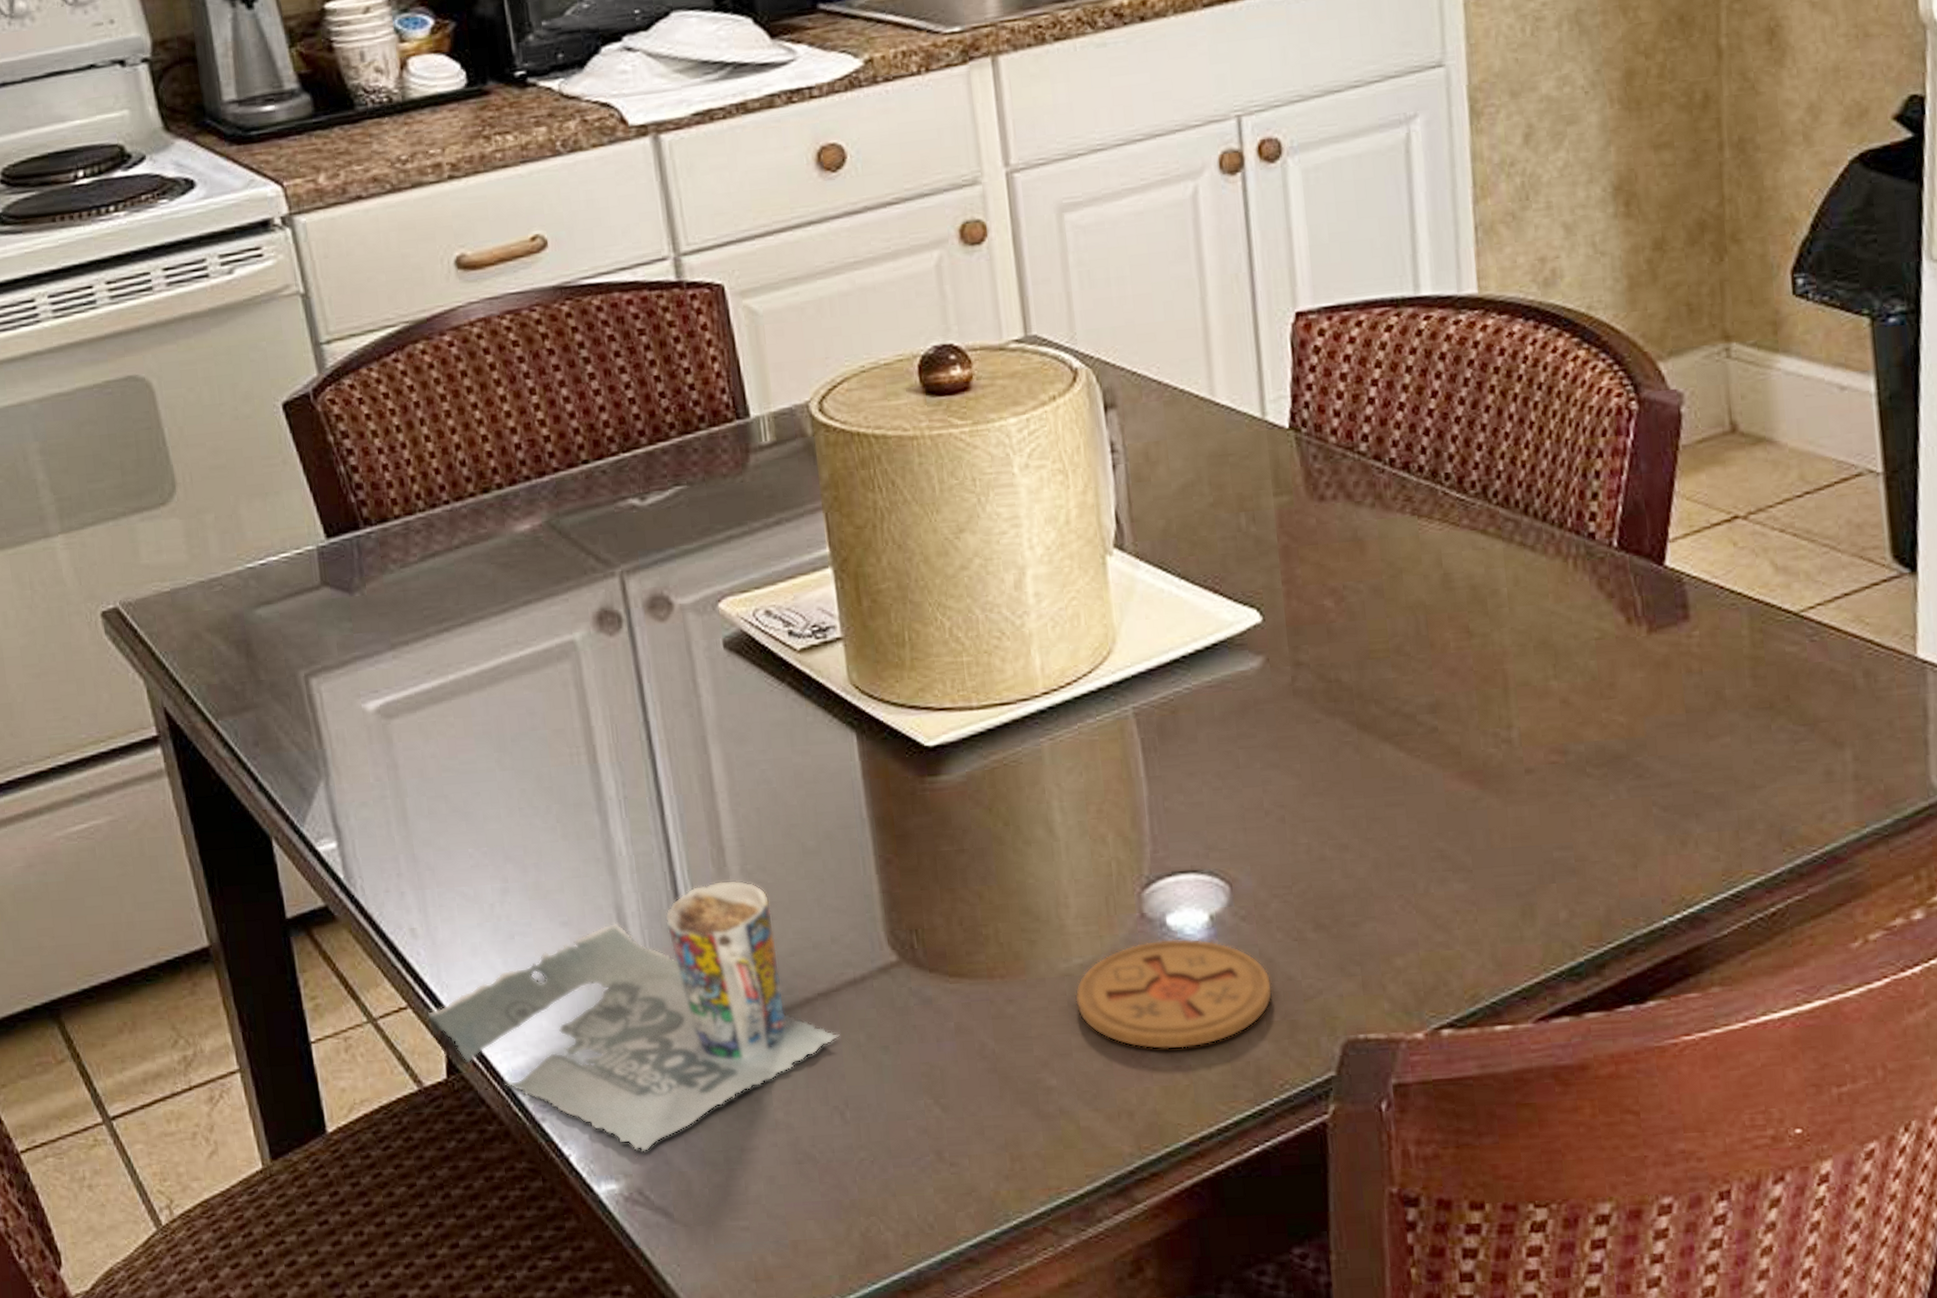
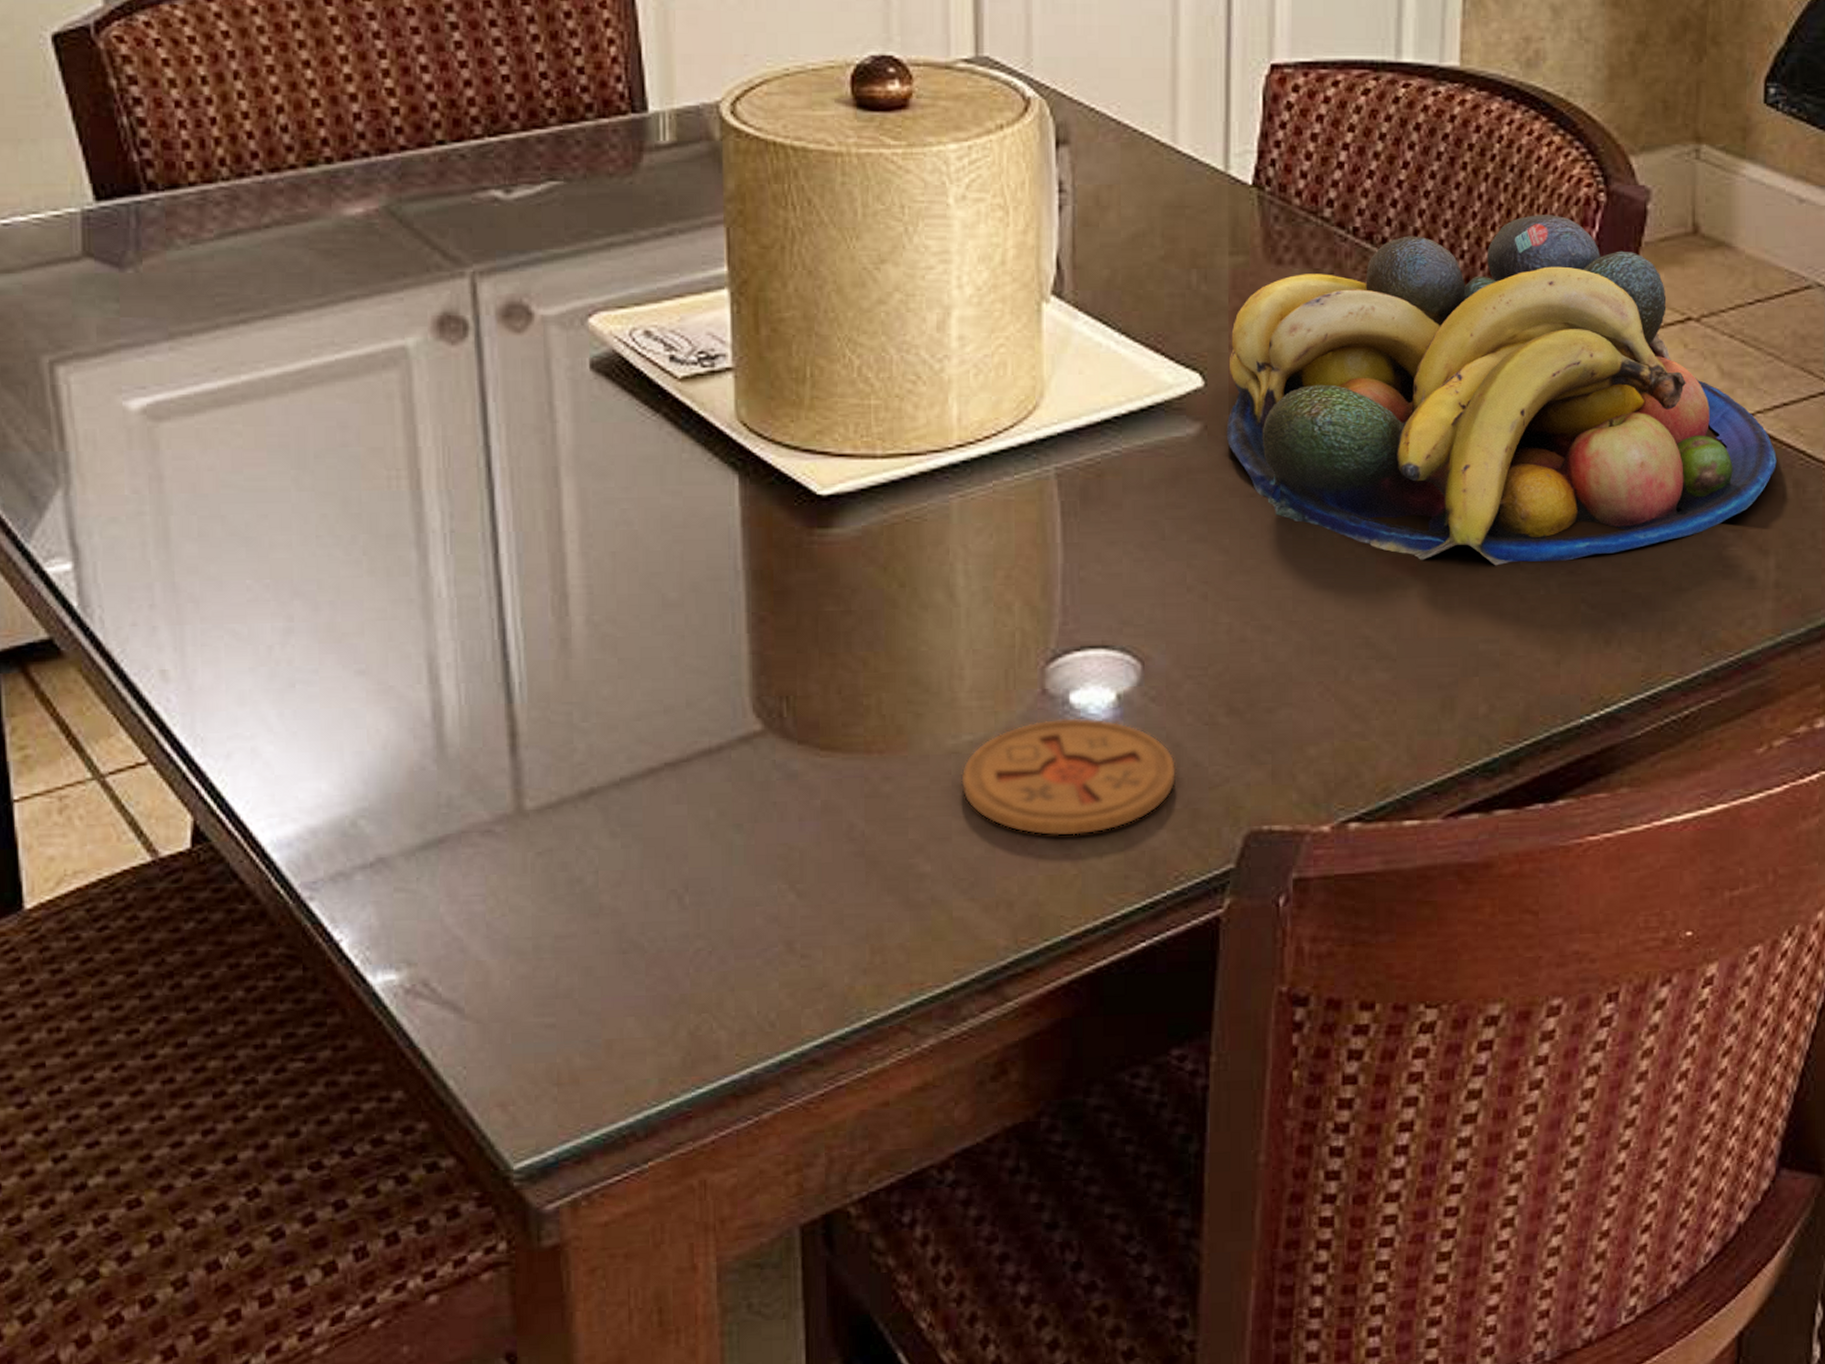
mug: present [427,880,840,1159] -> none [173,631,686,945]
fruit bowl: none [1283,427,1844,775] -> present [1226,215,1777,566]

